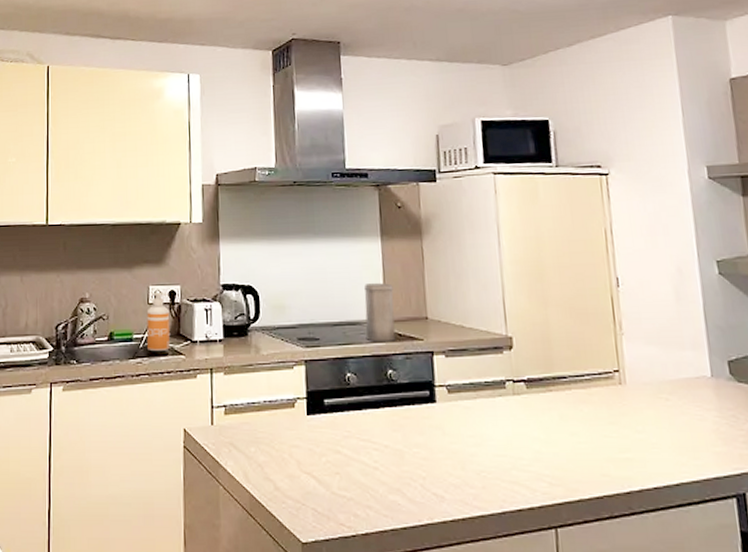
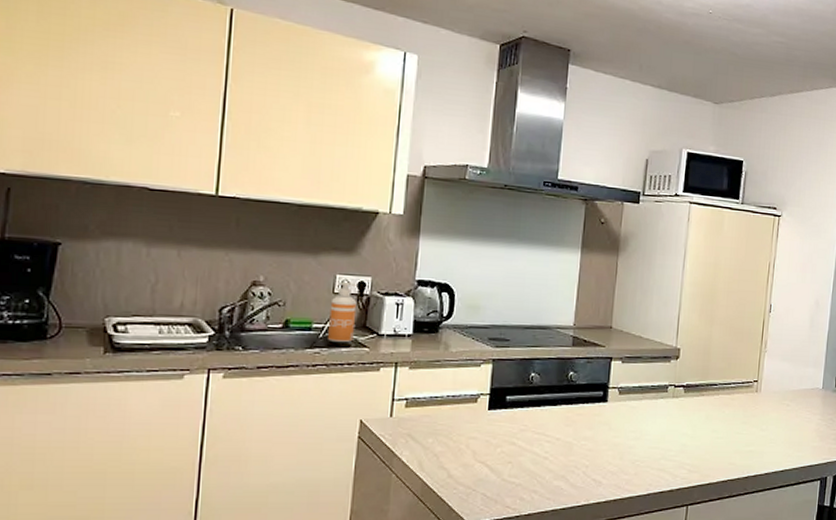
canister: present [363,283,396,343] -> none [553,292,586,348]

